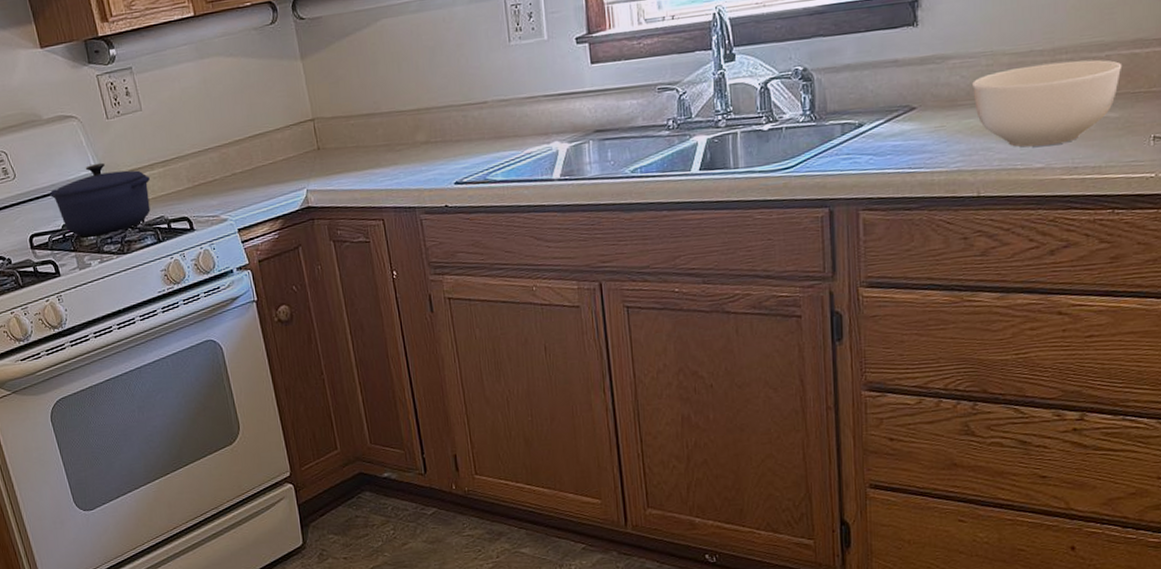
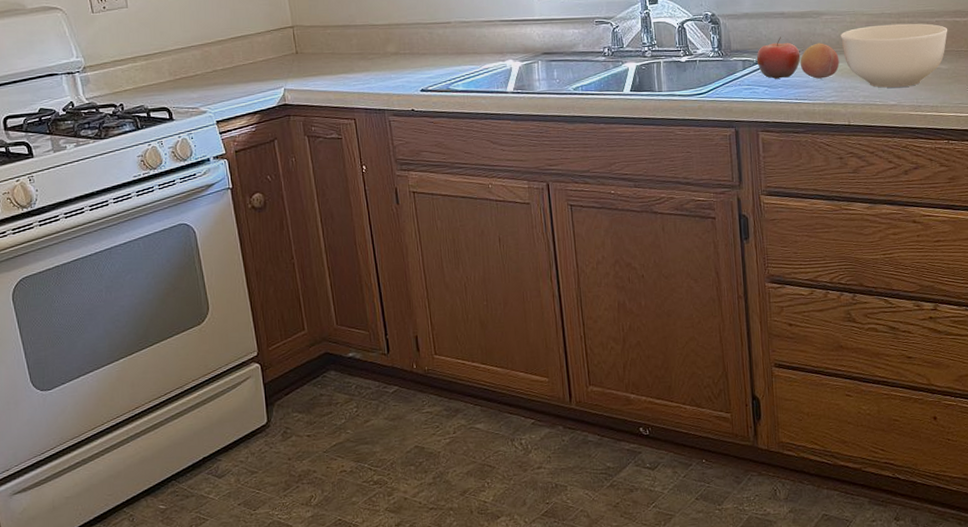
cooking pot: present [49,162,151,237] -> none [28,52,132,122]
fruit: none [859,91,917,145] -> present [756,37,801,79]
fruit: none [916,95,969,141] -> present [800,43,840,79]

